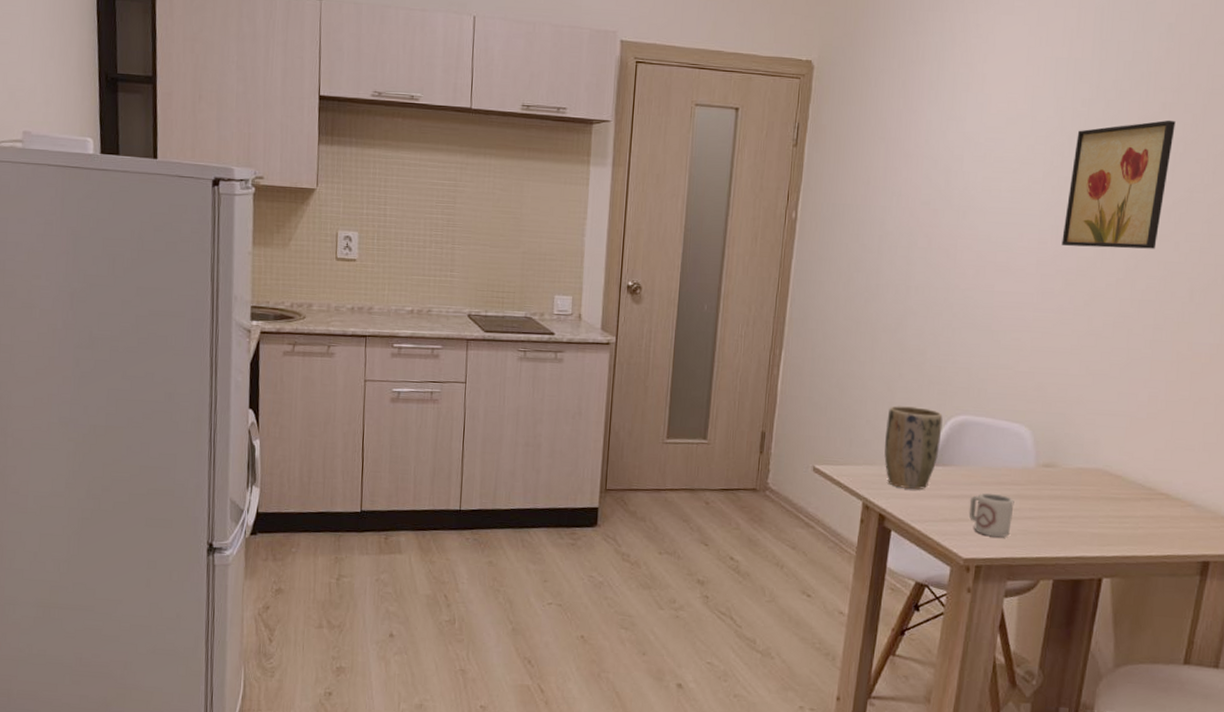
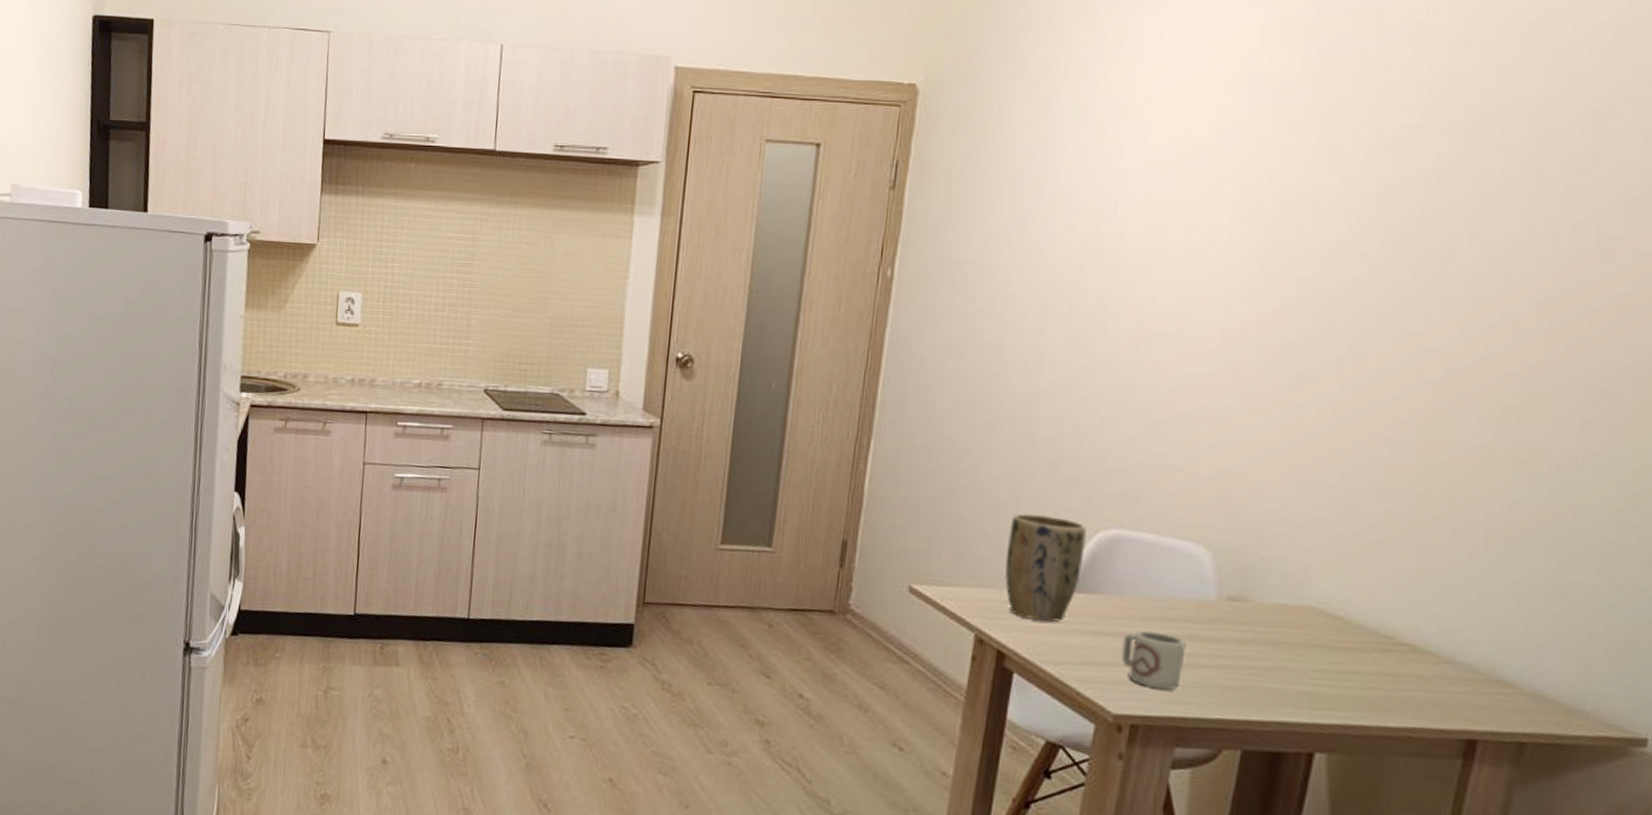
wall art: present [1062,120,1176,249] -> none [1257,147,1426,318]

